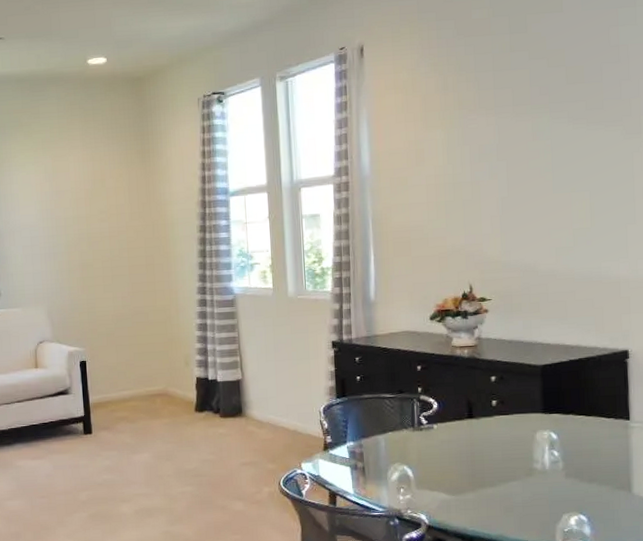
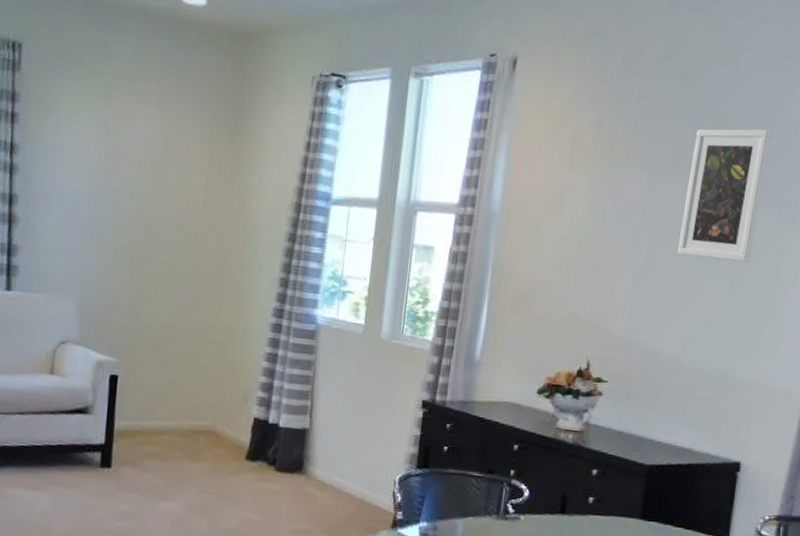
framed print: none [533,56,604,180] -> present [677,128,772,263]

